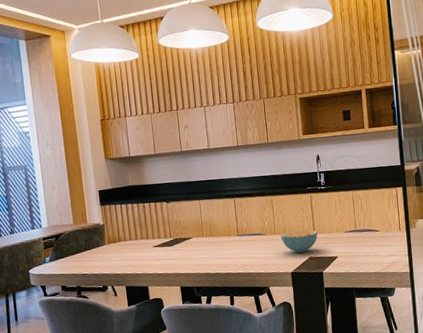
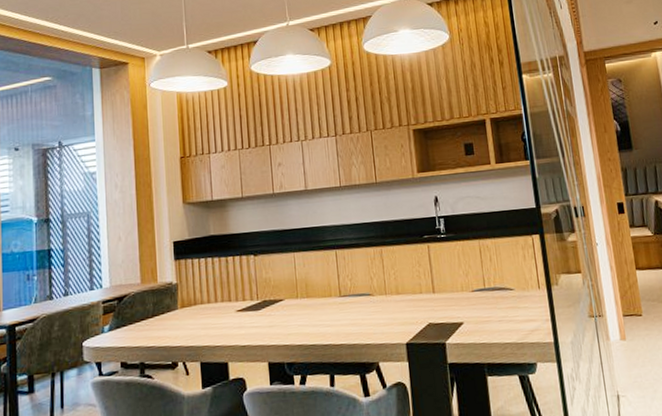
cereal bowl: present [280,229,318,253] -> none [392,288,438,318]

